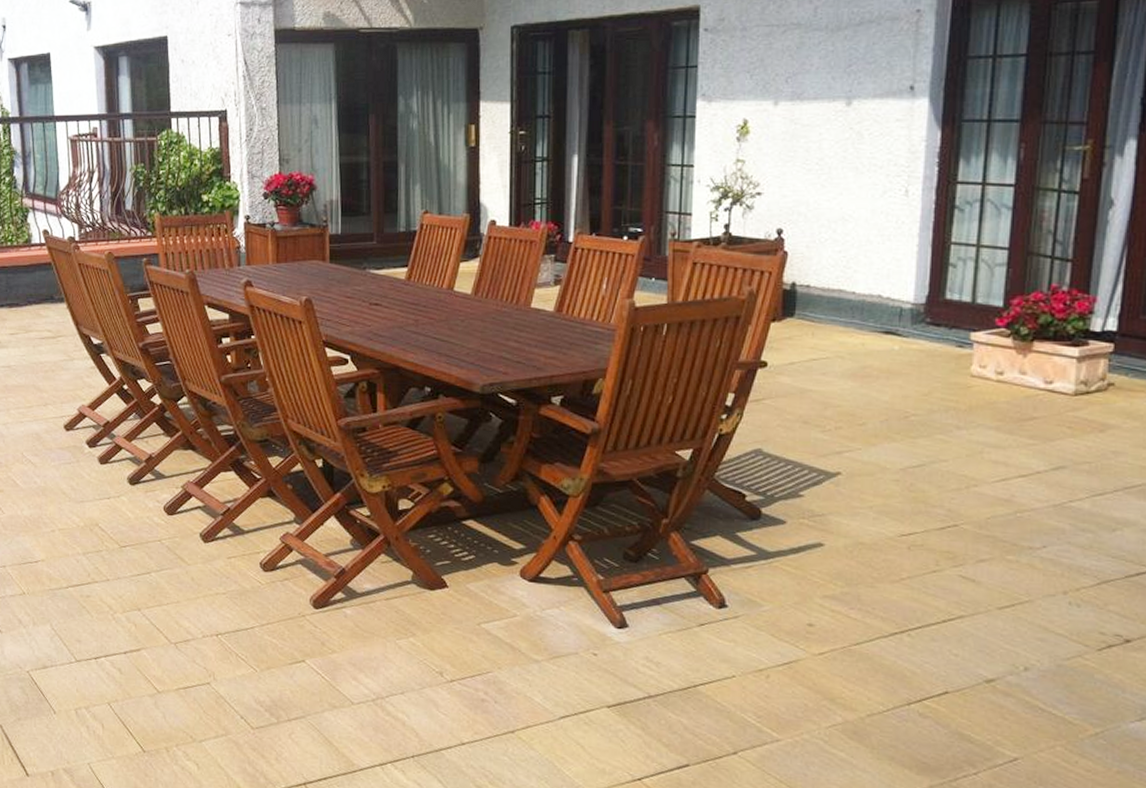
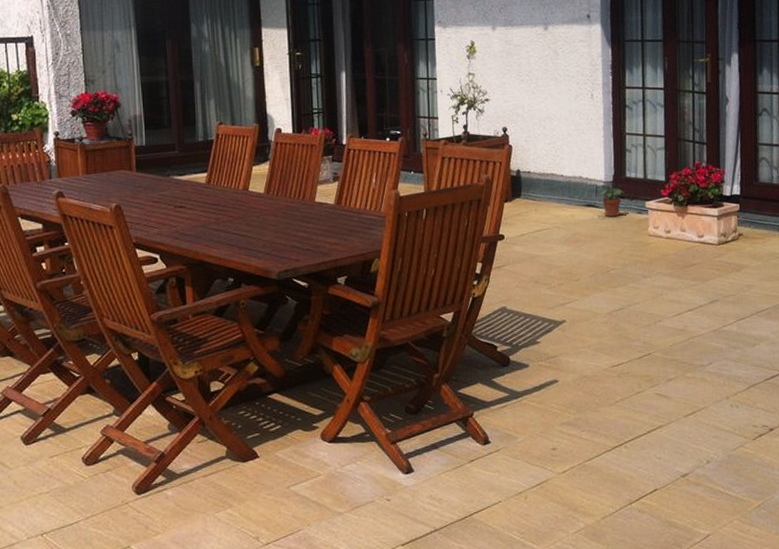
potted plant: none [902,312,941,350] -> present [598,188,625,217]

